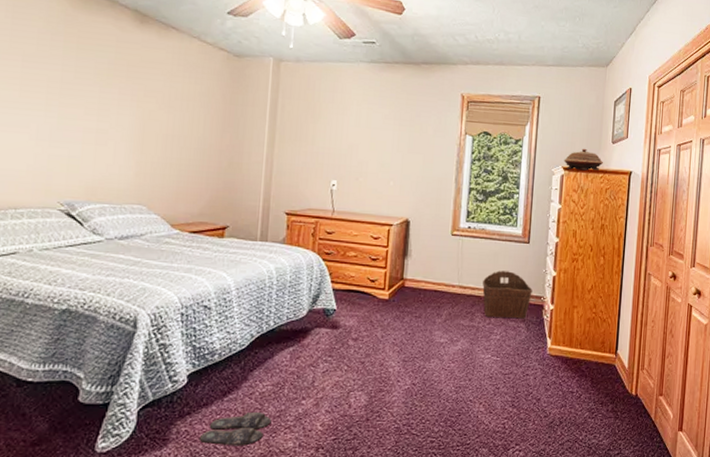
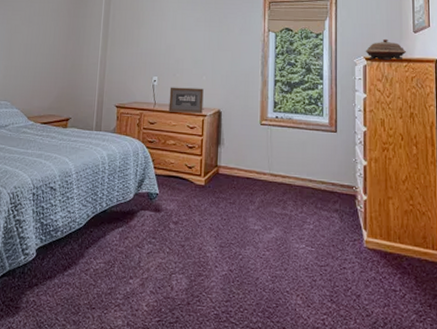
slippers: present [199,411,272,446] -> none [44,287,104,320]
picture frame: none [349,192,391,223] -> present [168,87,204,114]
wicker basket: present [482,271,533,319] -> none [293,159,343,209]

